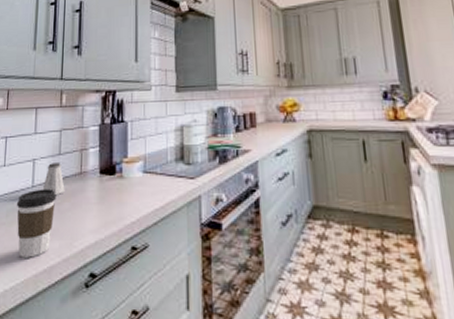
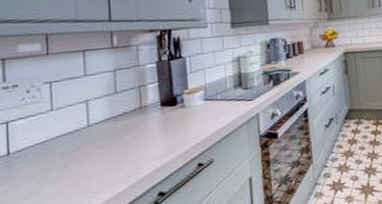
coffee cup: present [17,189,57,258] -> none [72,125,117,193]
saltshaker: present [43,163,65,195] -> none [101,101,125,131]

